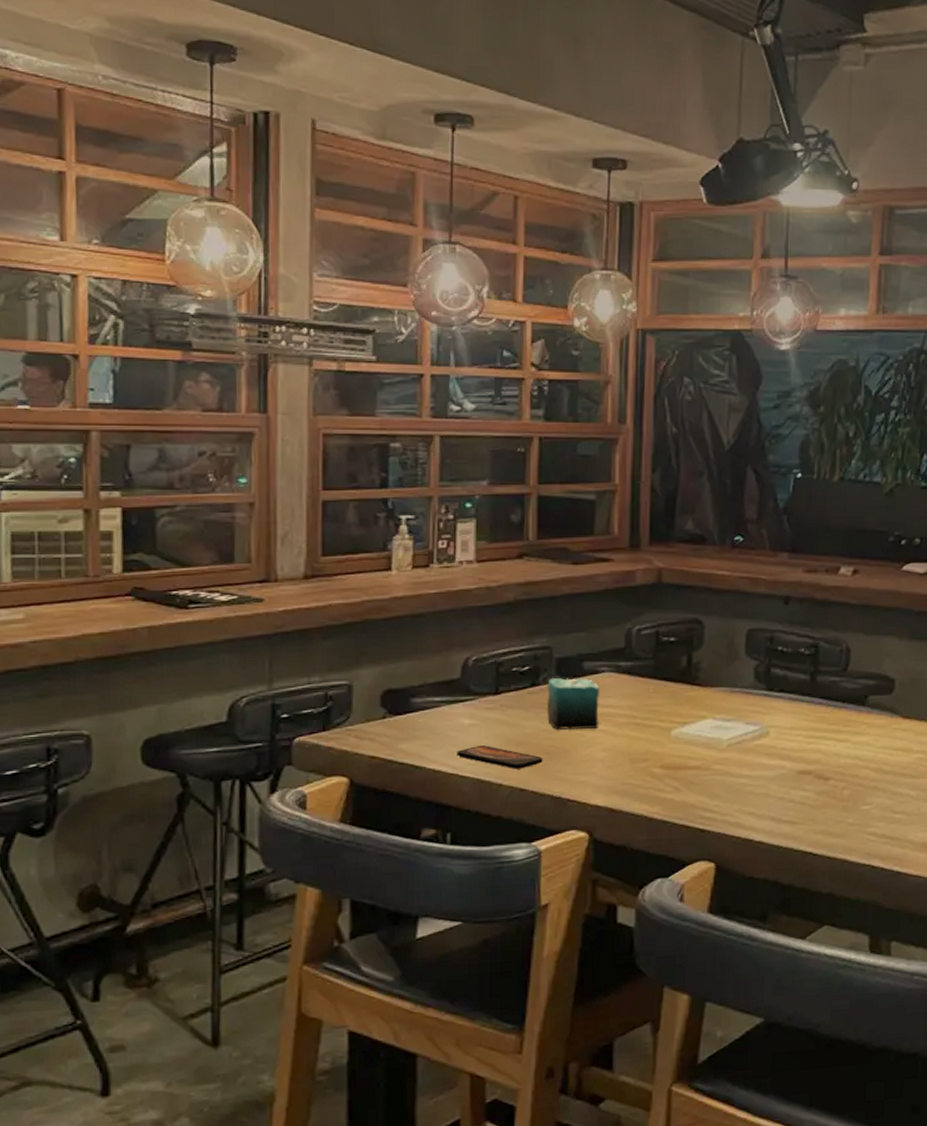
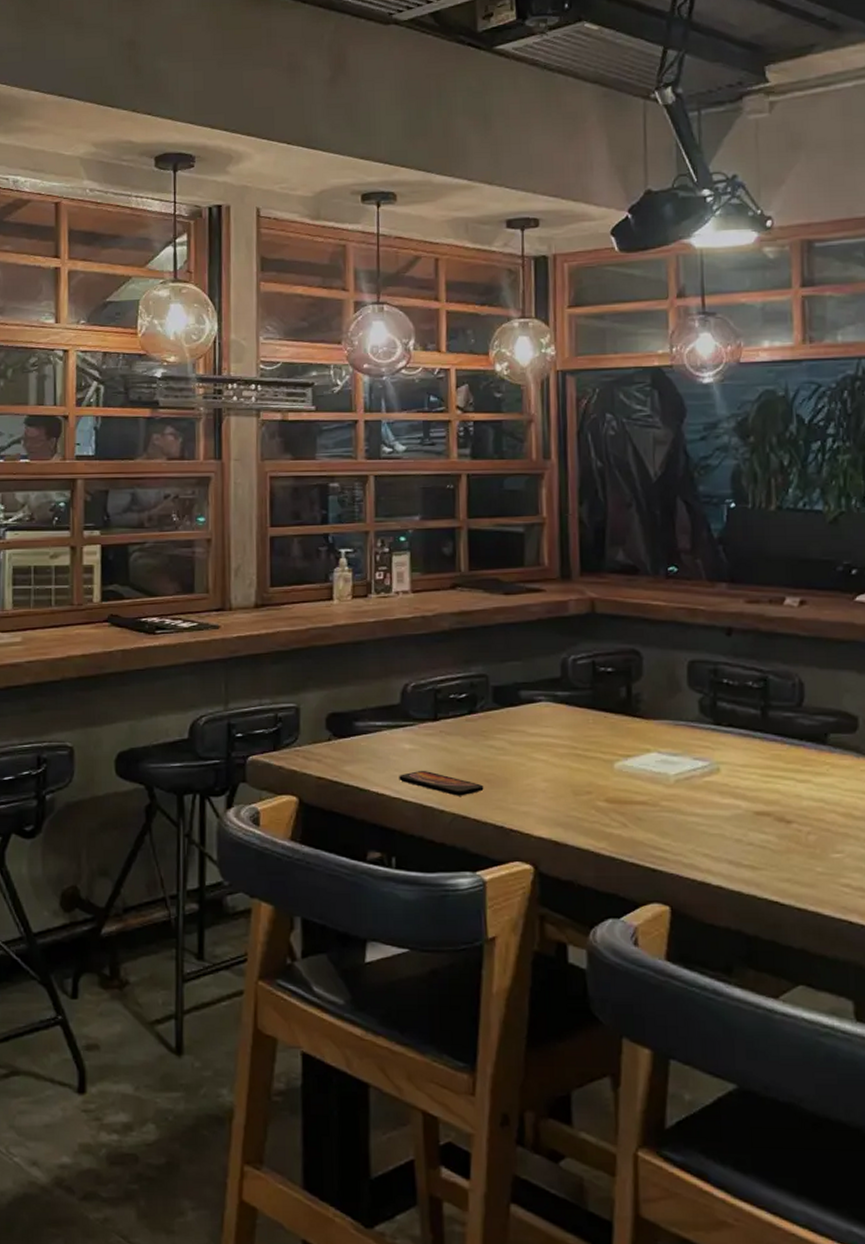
candle: present [546,678,600,730] -> none [484,706,539,759]

